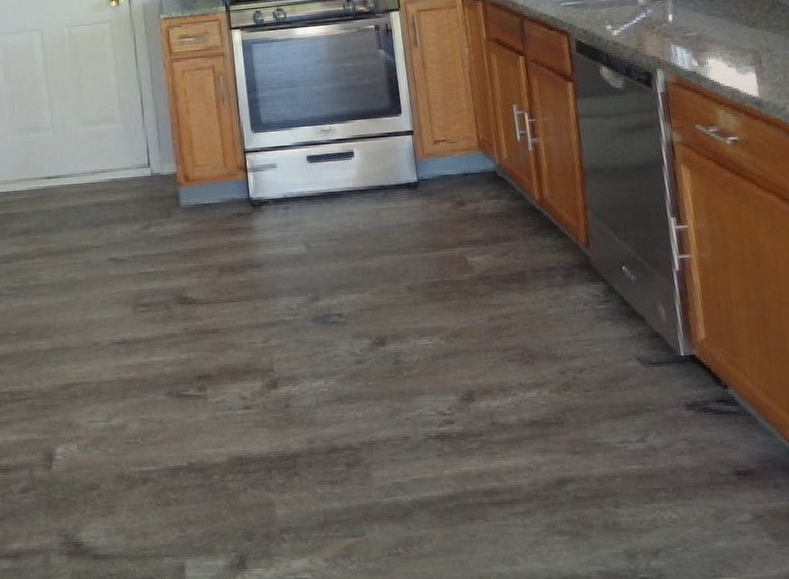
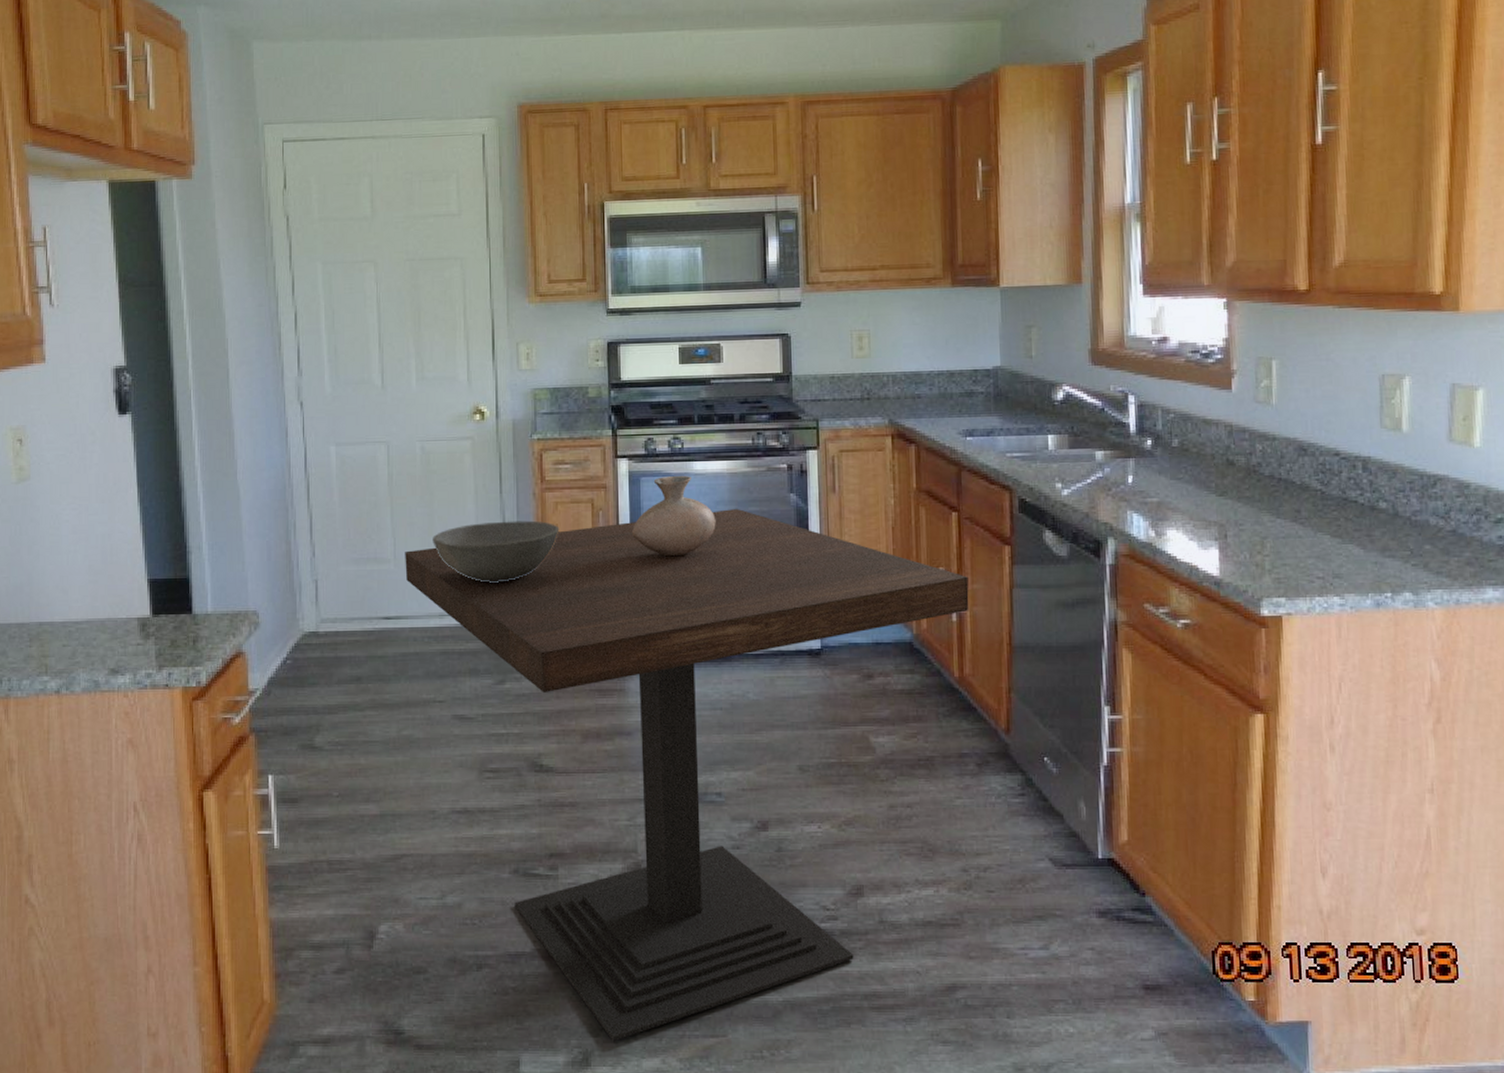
dining table: none [60,65,542,545] -> present [405,508,969,1042]
bowl: none [83,87,188,143] -> present [433,520,560,583]
vase: none [247,40,319,111] -> present [631,475,716,557]

